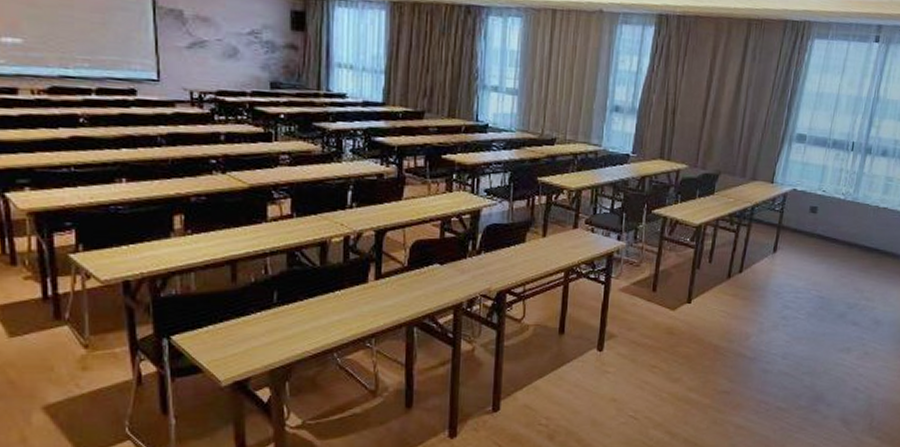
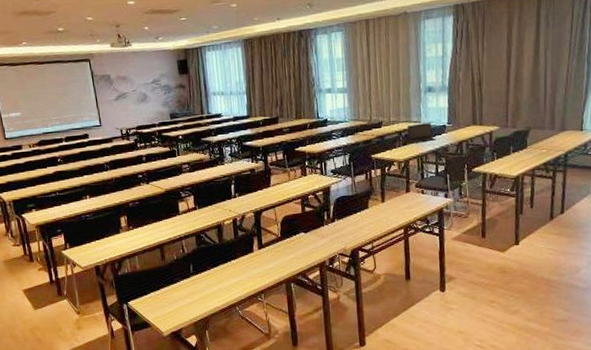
laptop: none [584,147,615,171] -> present [407,123,435,144]

